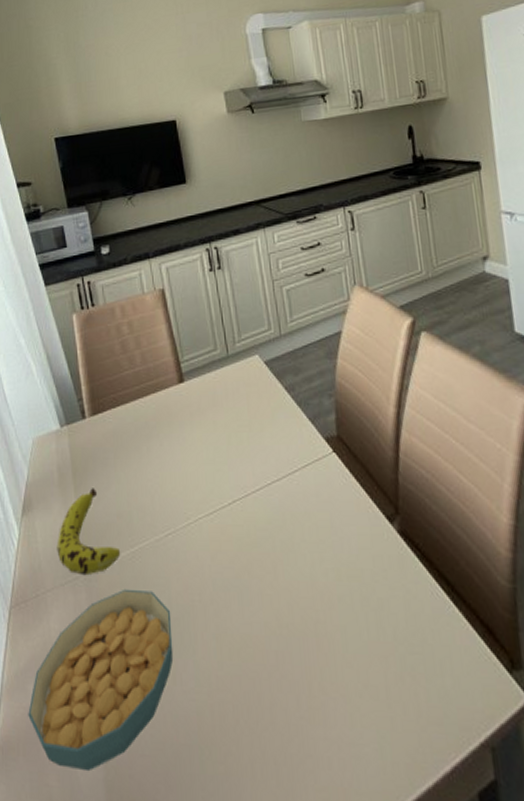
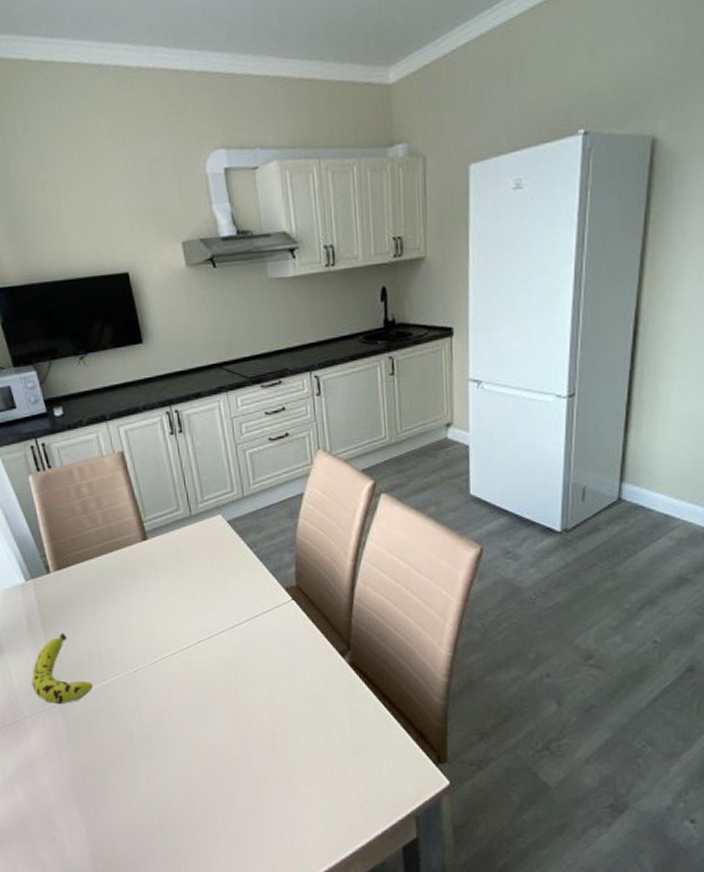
cereal bowl: present [28,588,174,772] -> none [17,714,147,848]

